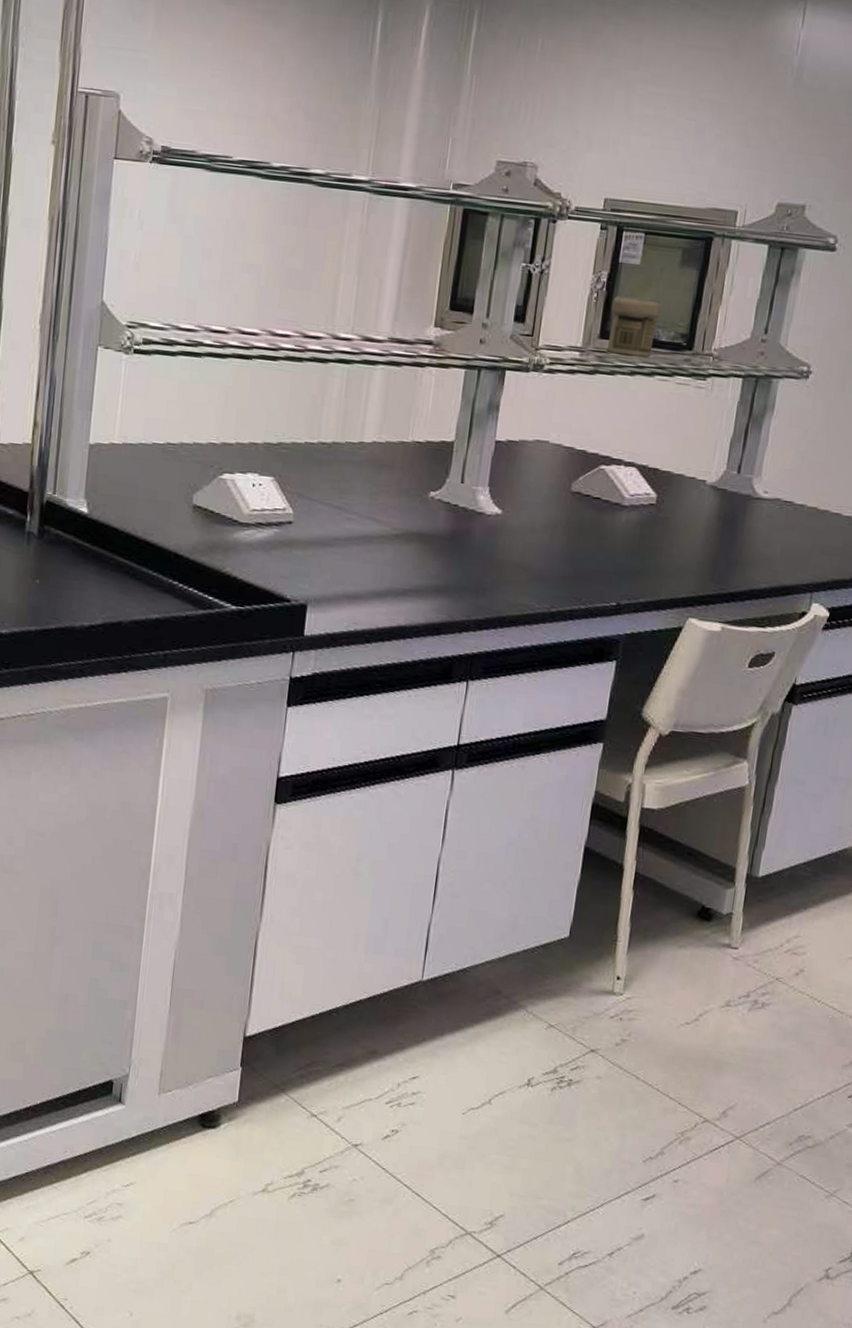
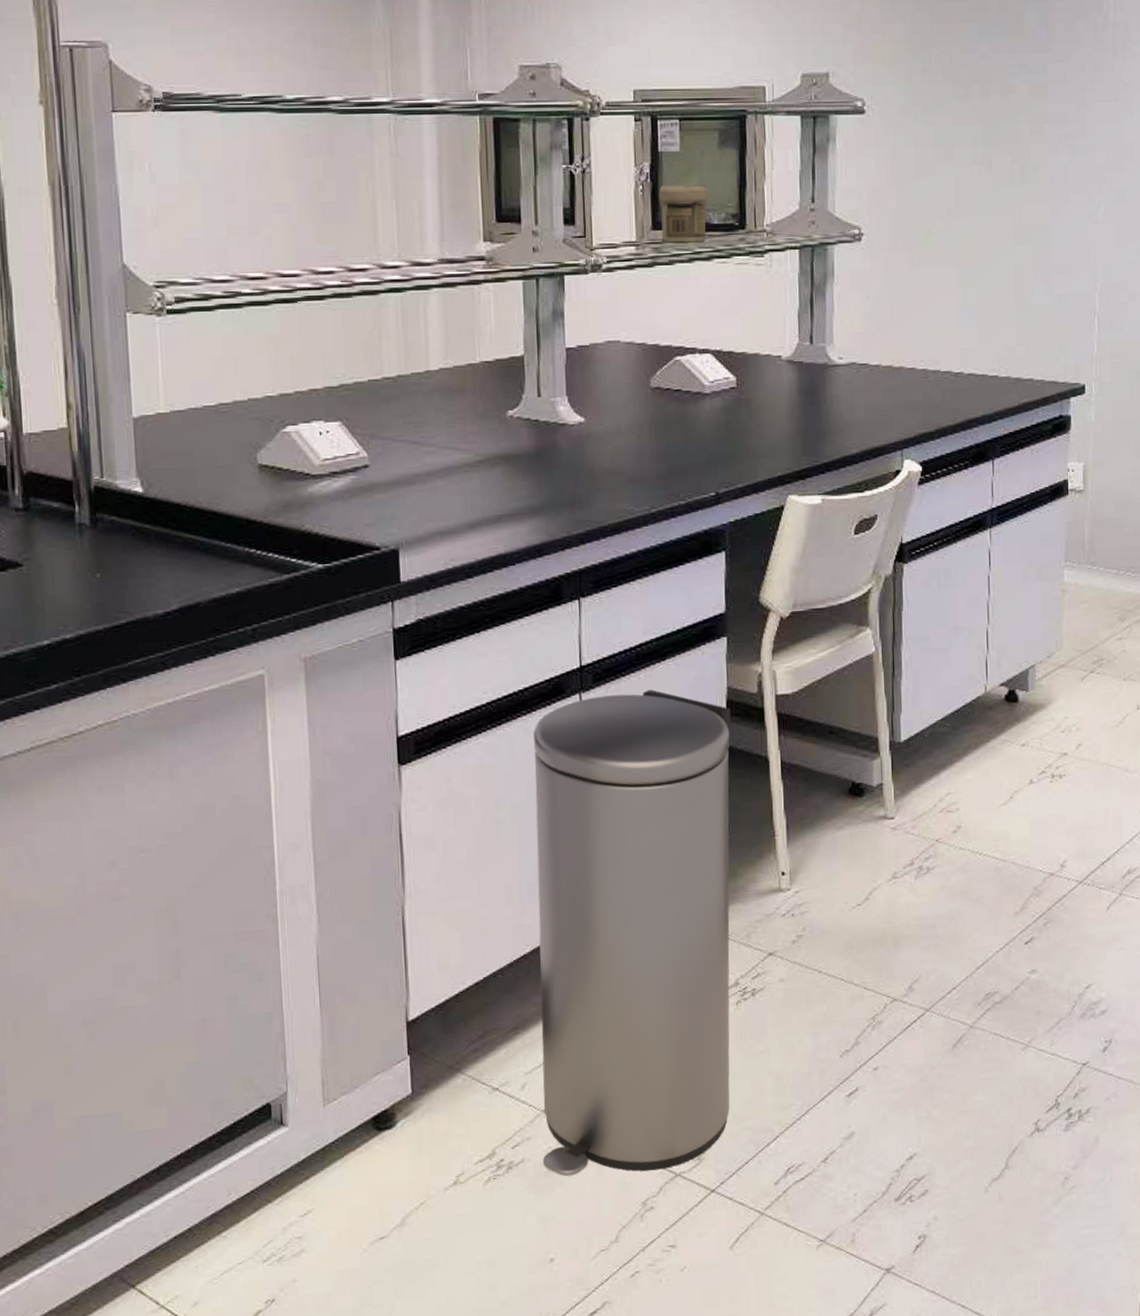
pedal bin: none [345,775,595,1225] -> present [534,690,731,1177]

